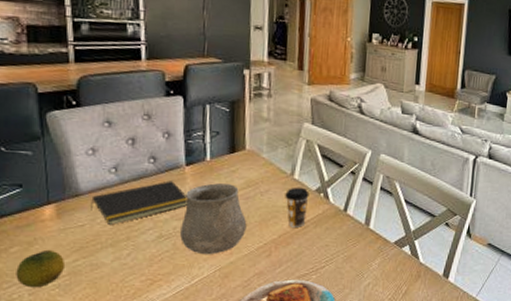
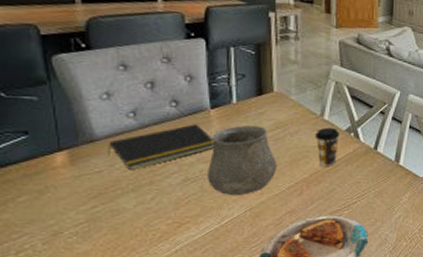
fruit: present [16,249,64,288] -> none [26,197,81,237]

